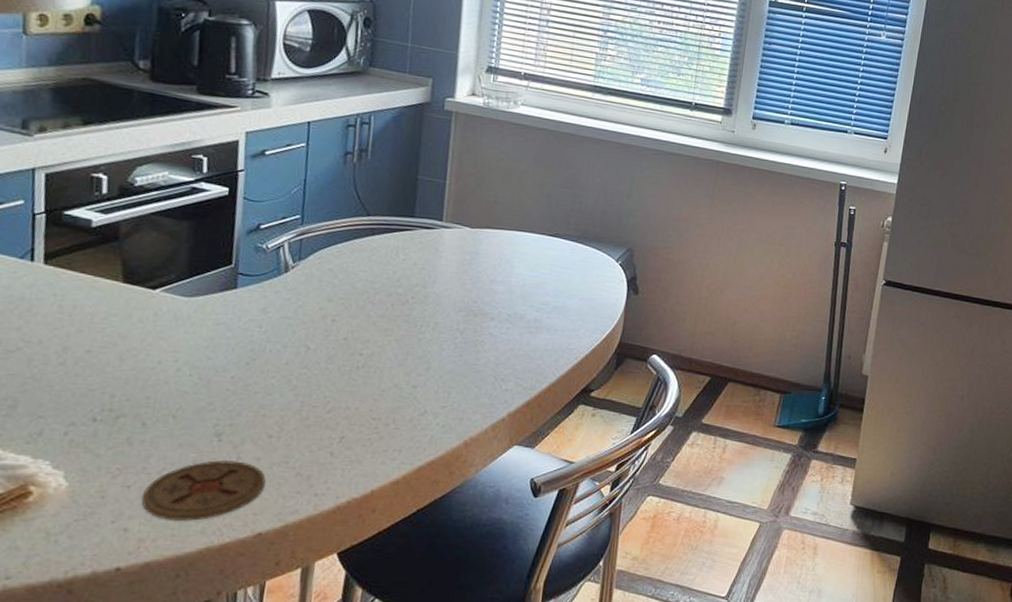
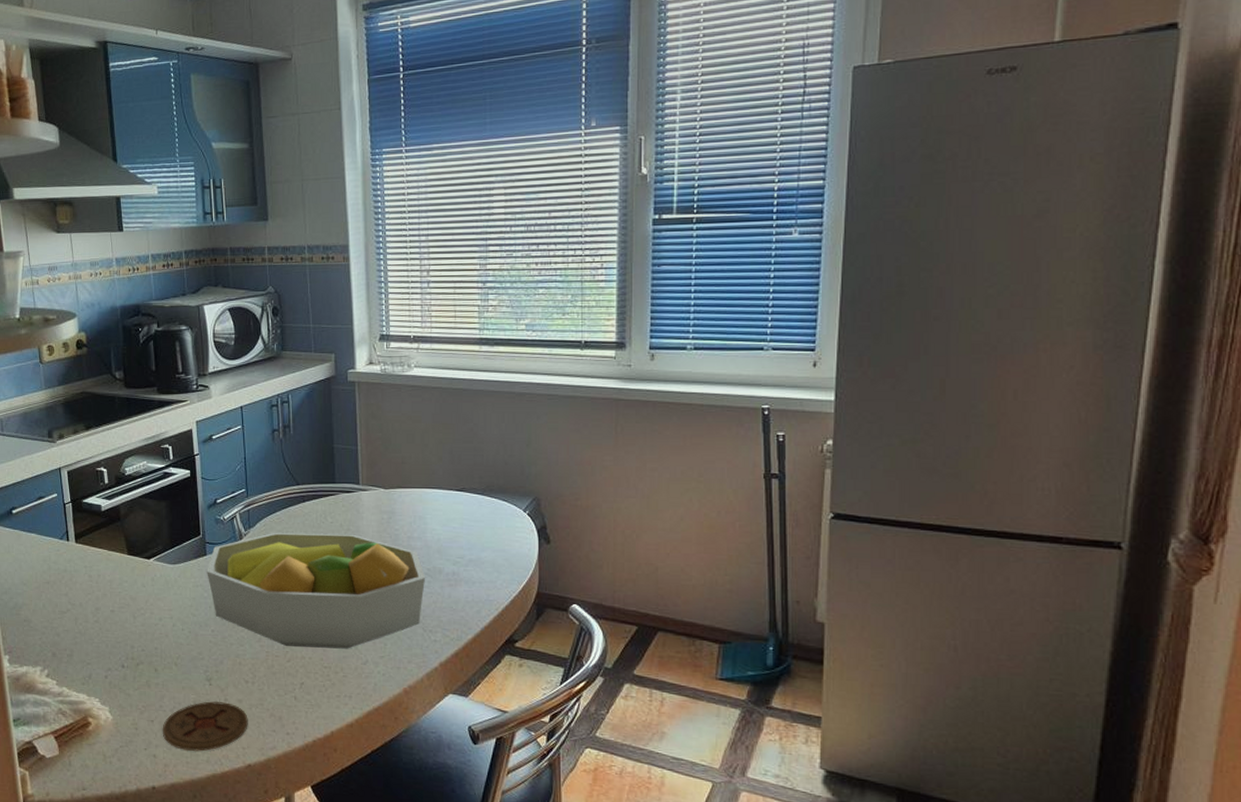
fruit bowl: none [234,266,504,399] -> present [207,532,425,649]

